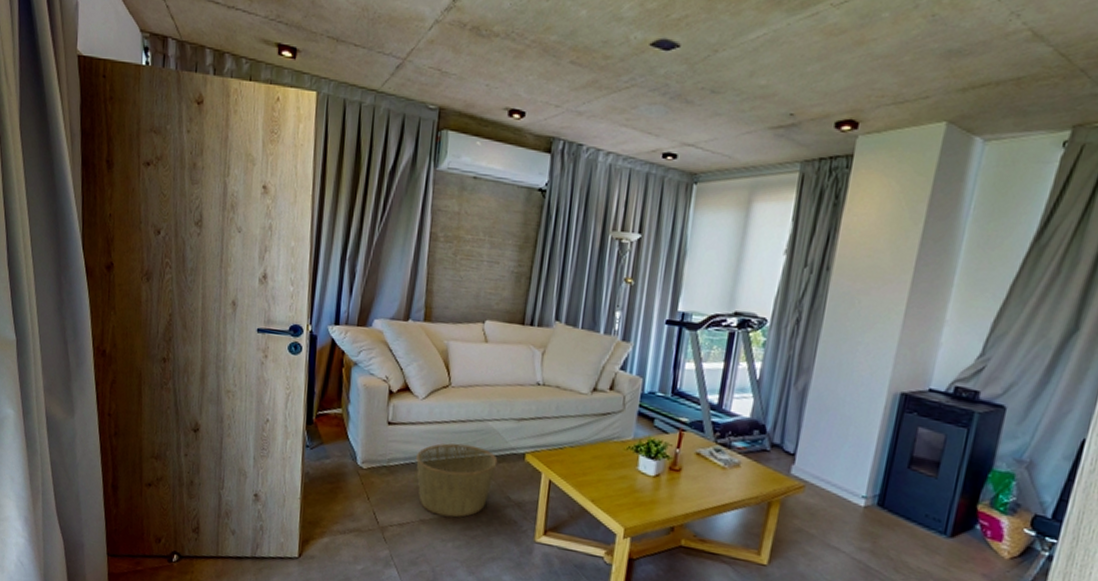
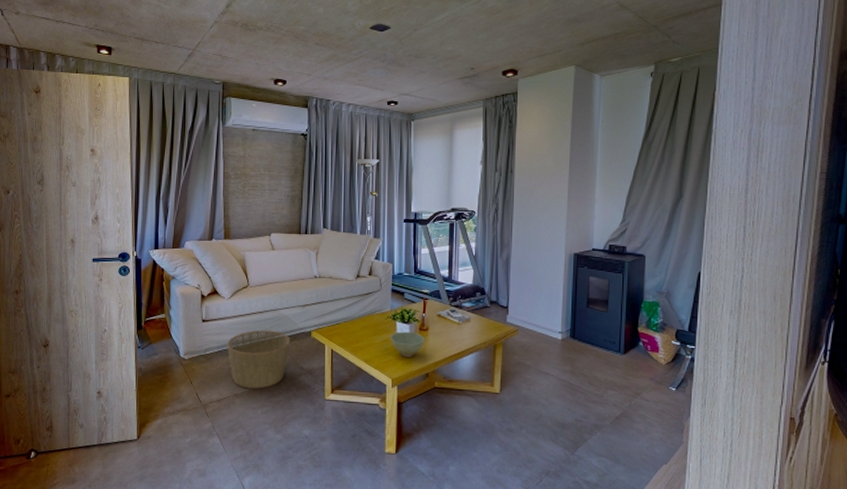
bowl: none [628,468,676,504] -> present [390,331,425,357]

